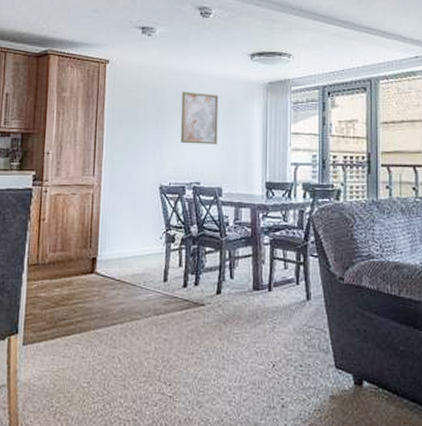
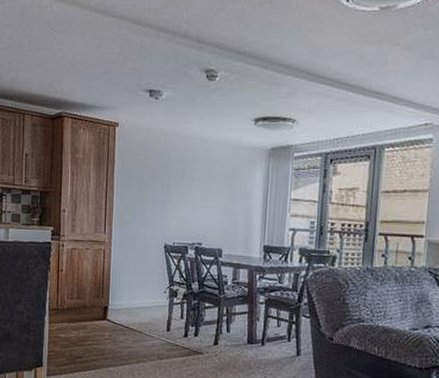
wall art: present [180,91,219,144] -> none [184,155,222,208]

